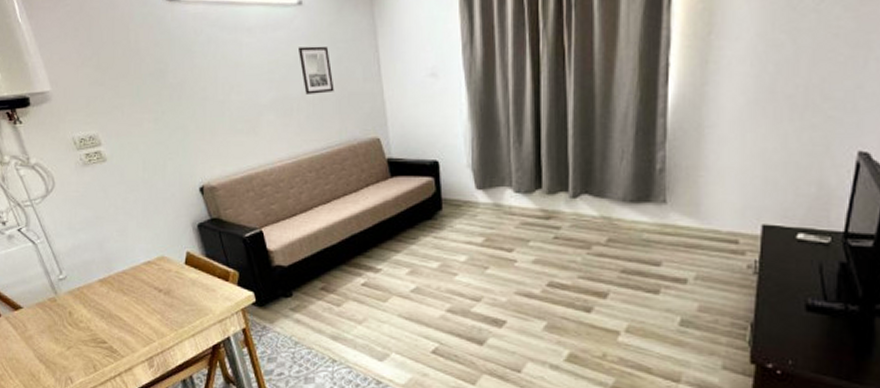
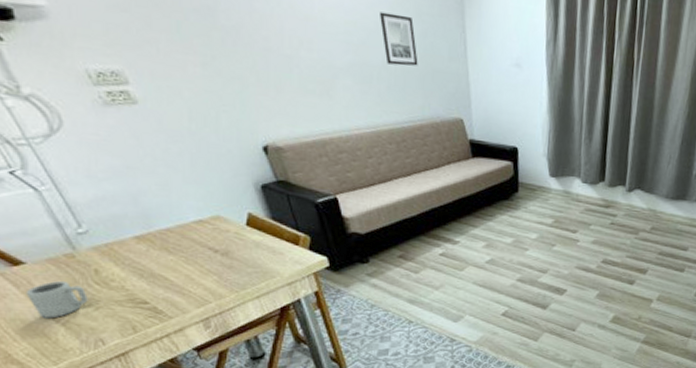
cup: none [21,322,63,358] -> present [25,280,88,319]

